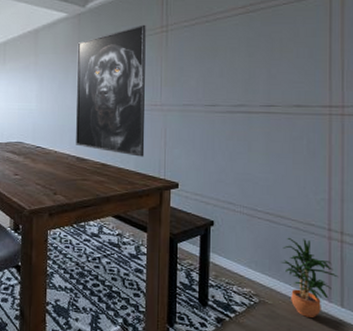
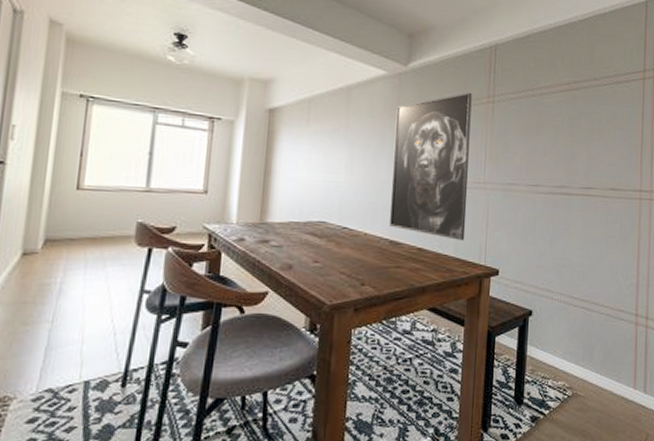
potted plant: present [280,237,339,319] -> none [592,324,643,408]

